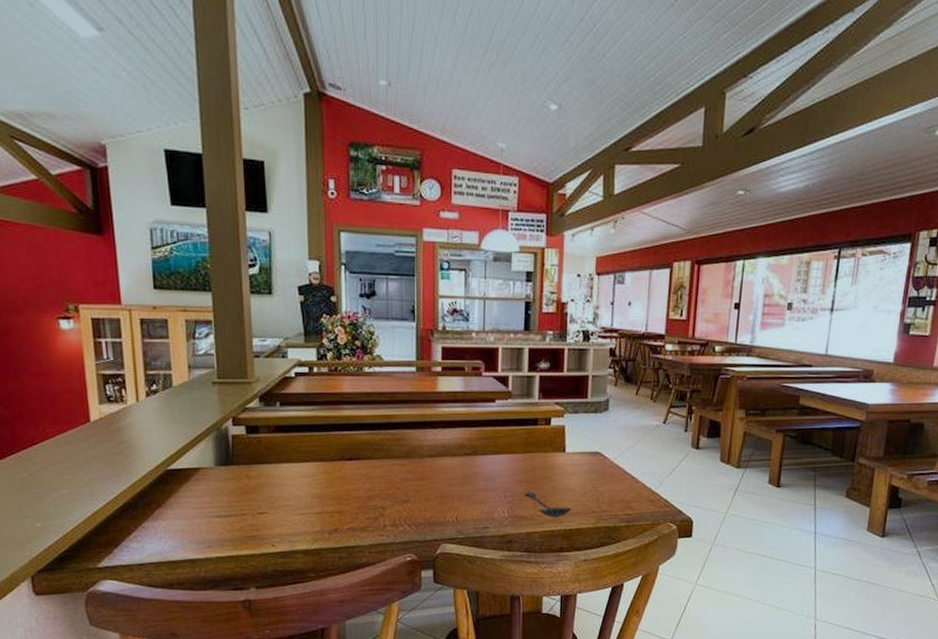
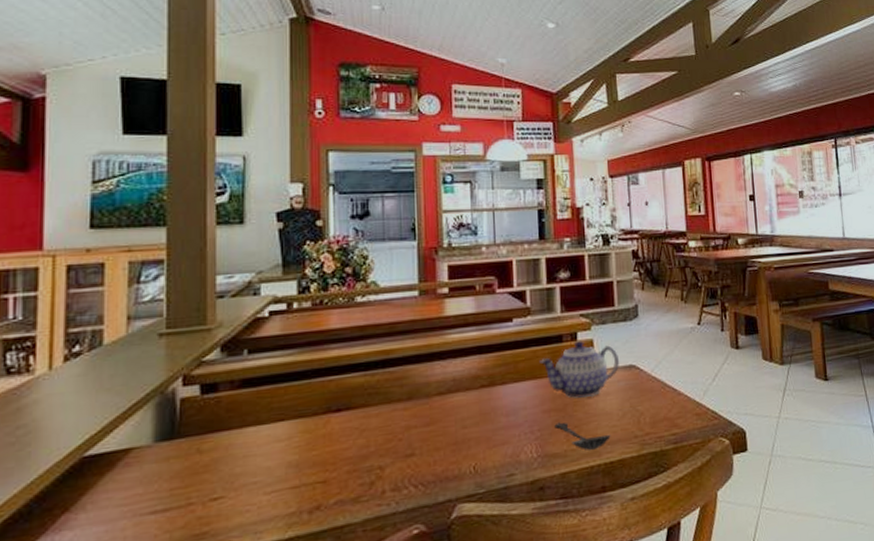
teapot: none [516,426,586,475] -> present [539,341,619,398]

